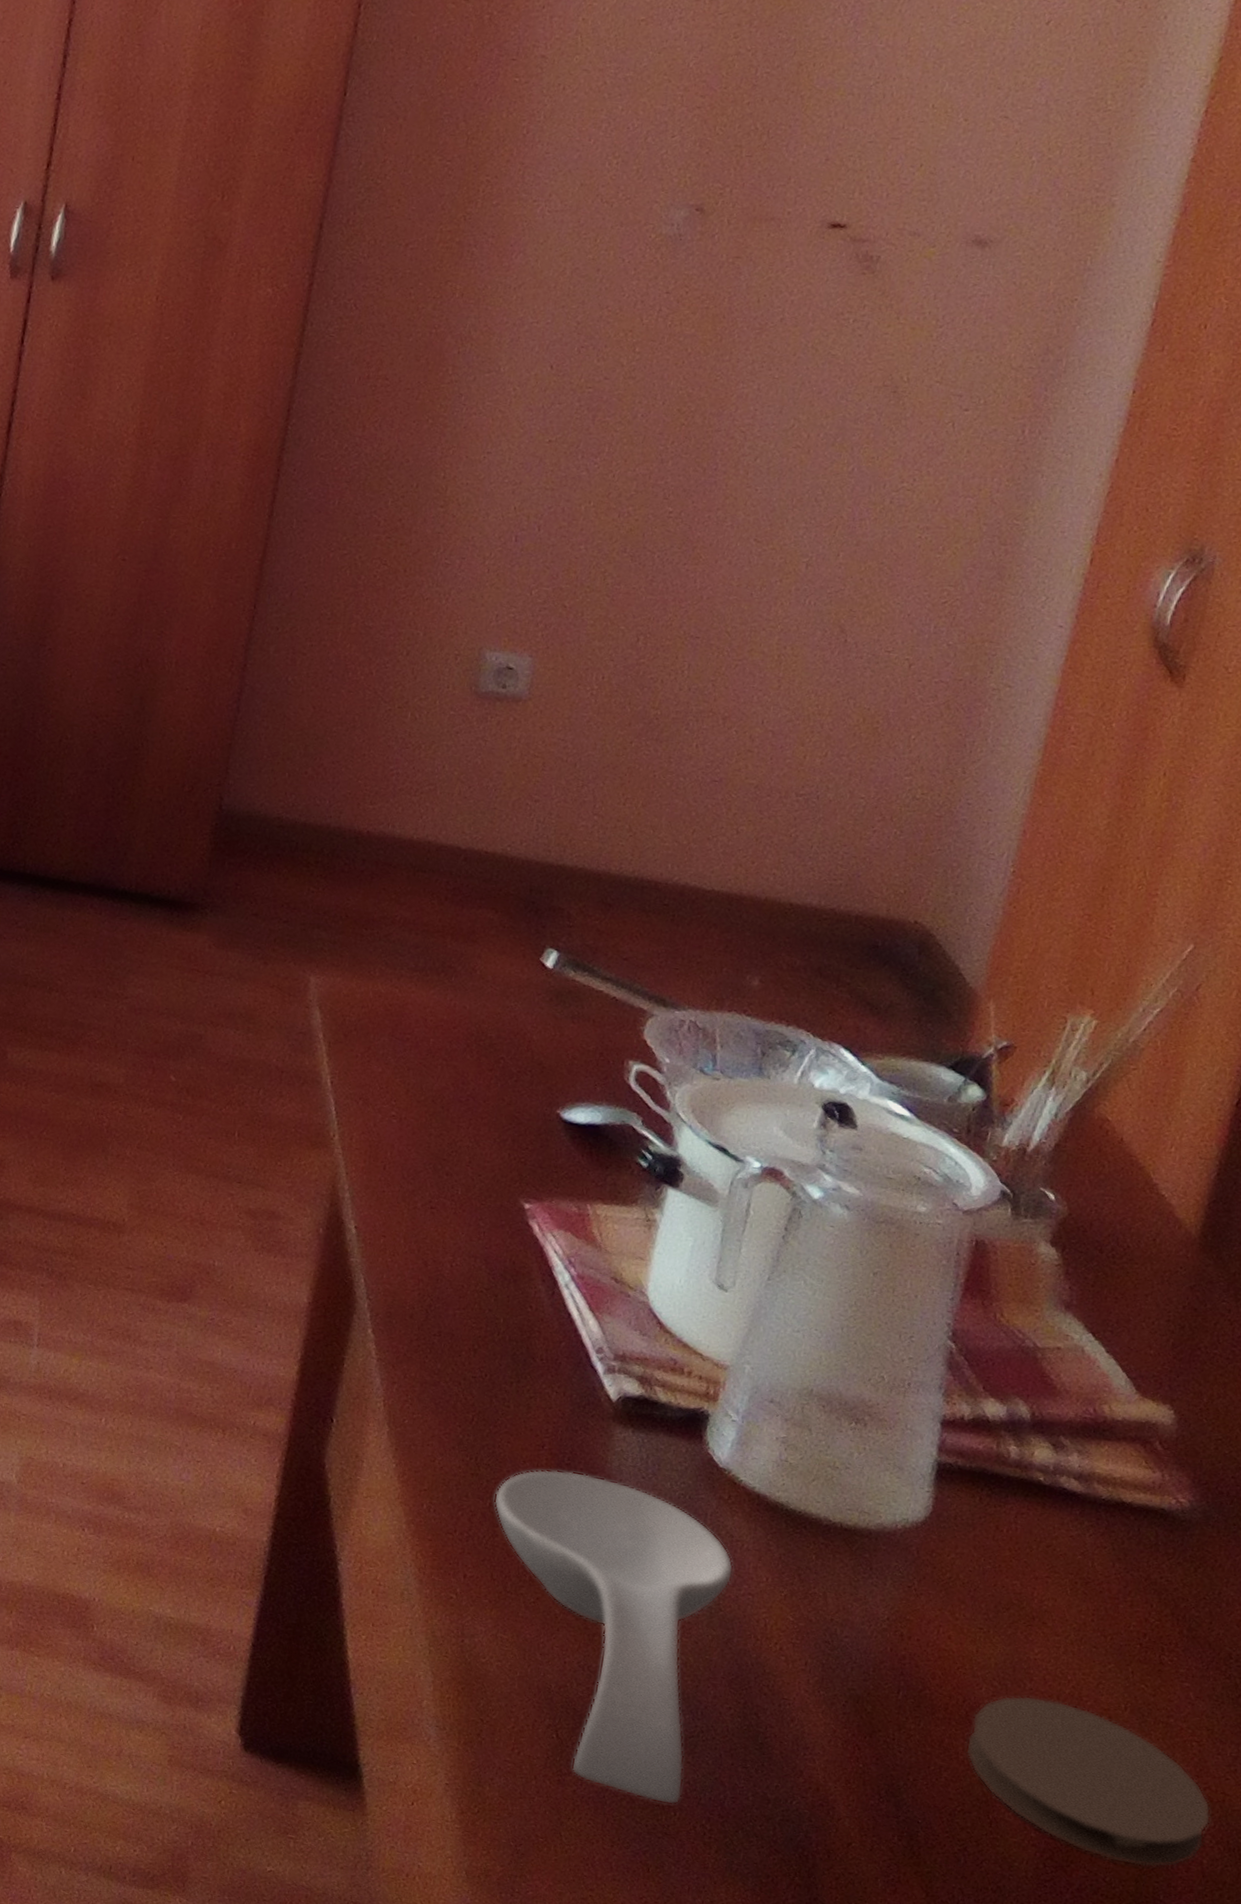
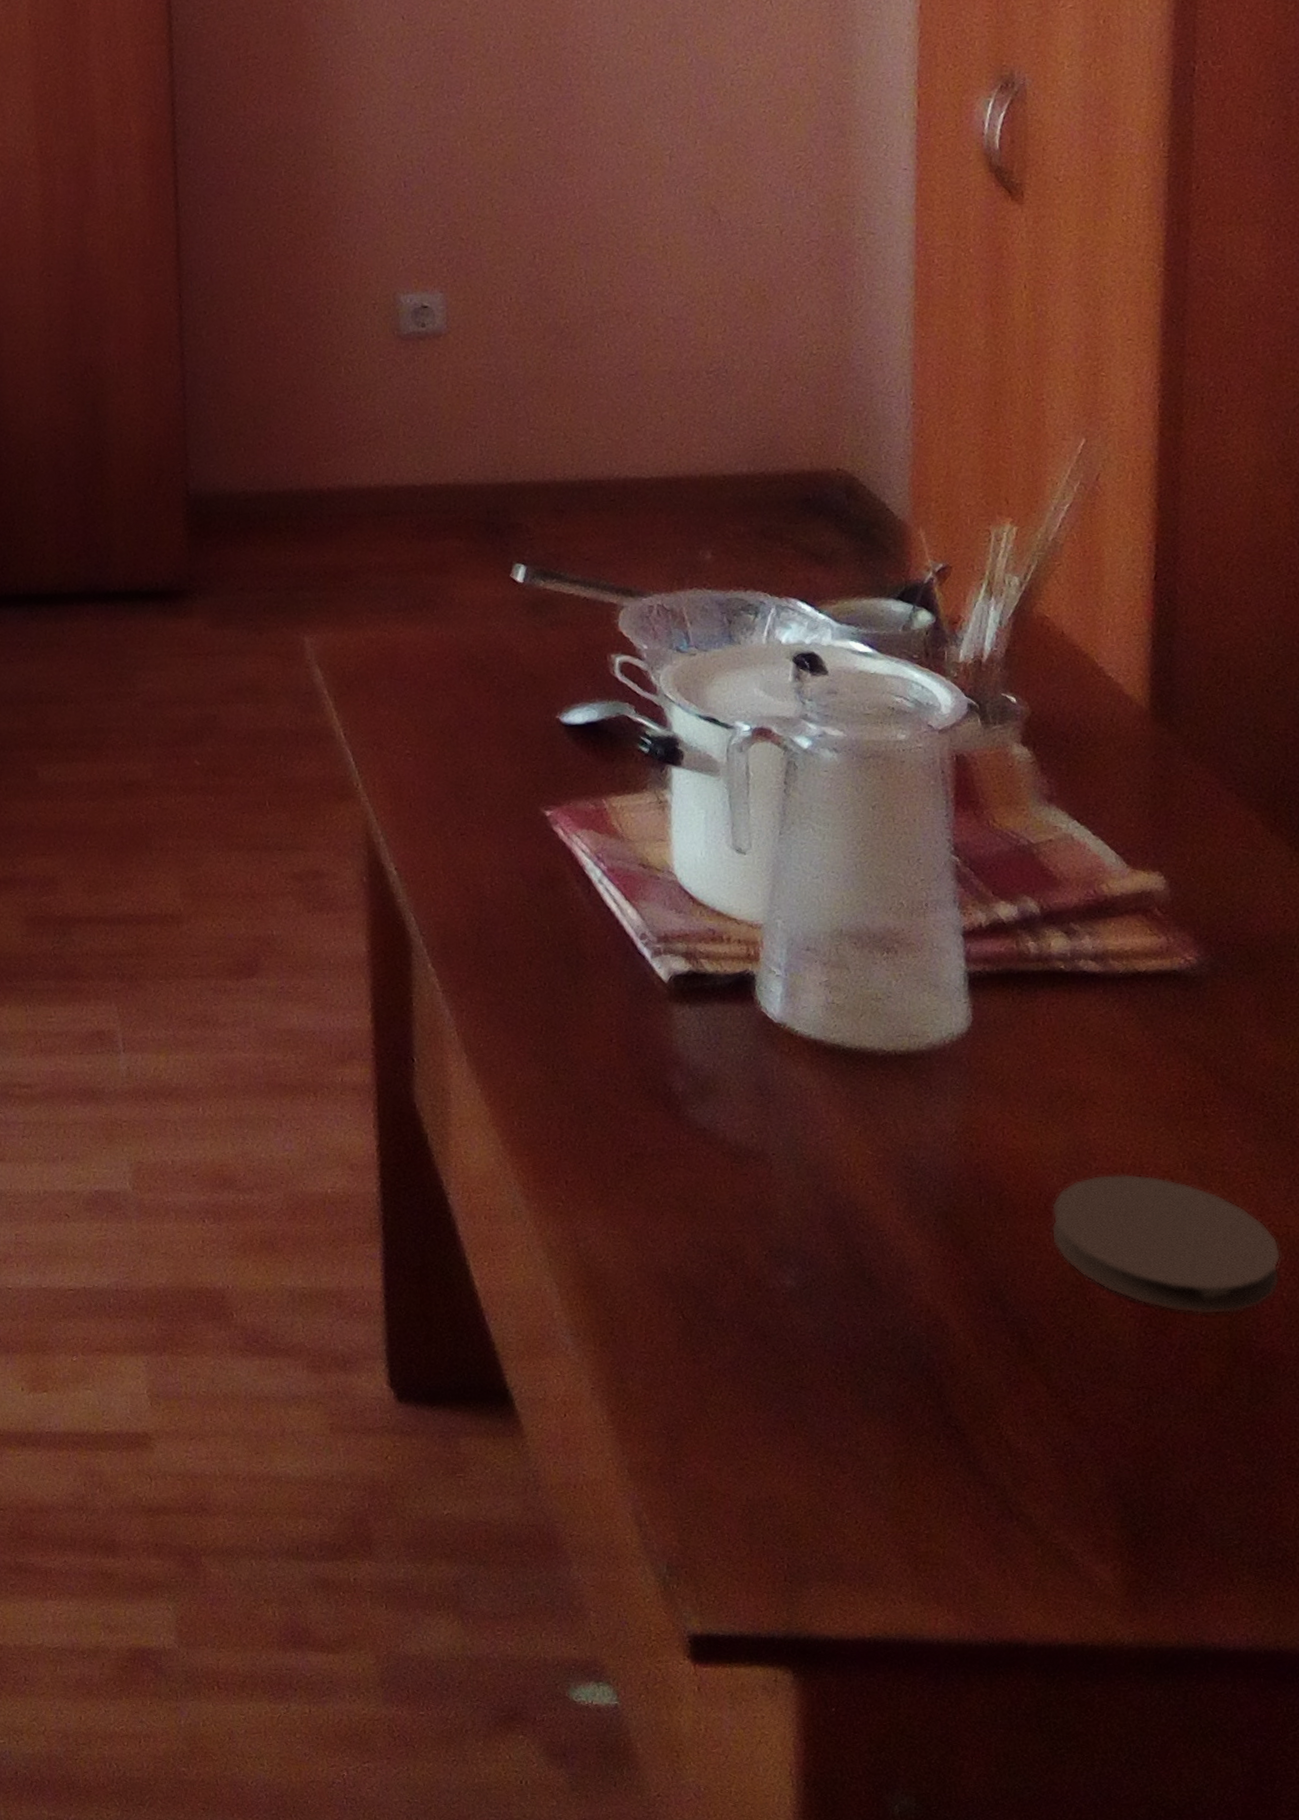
spoon rest: present [493,1469,734,1805] -> none [577,1057,809,1359]

